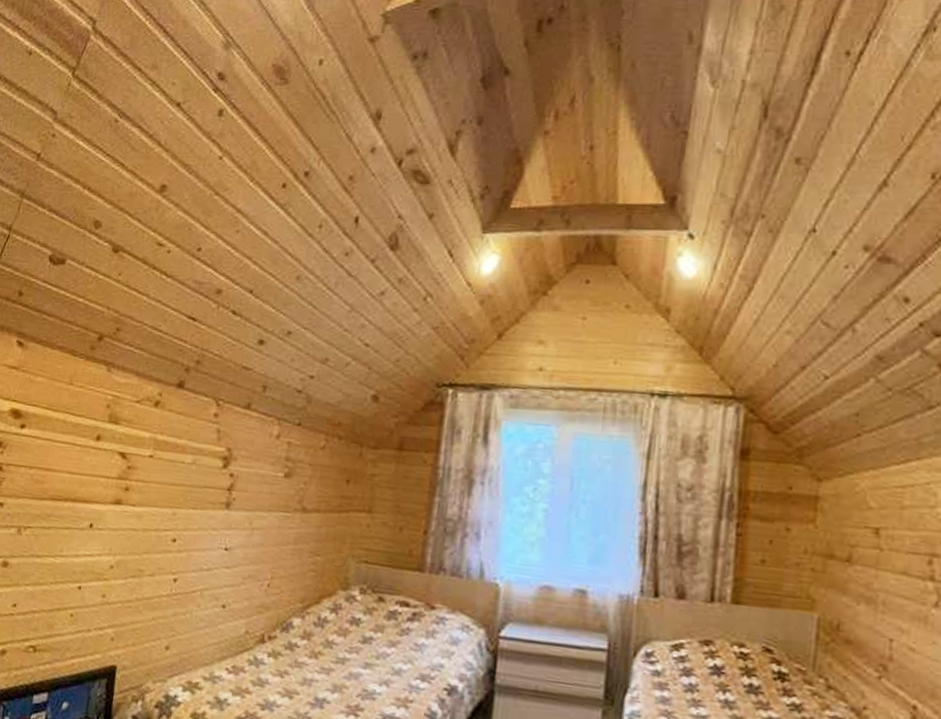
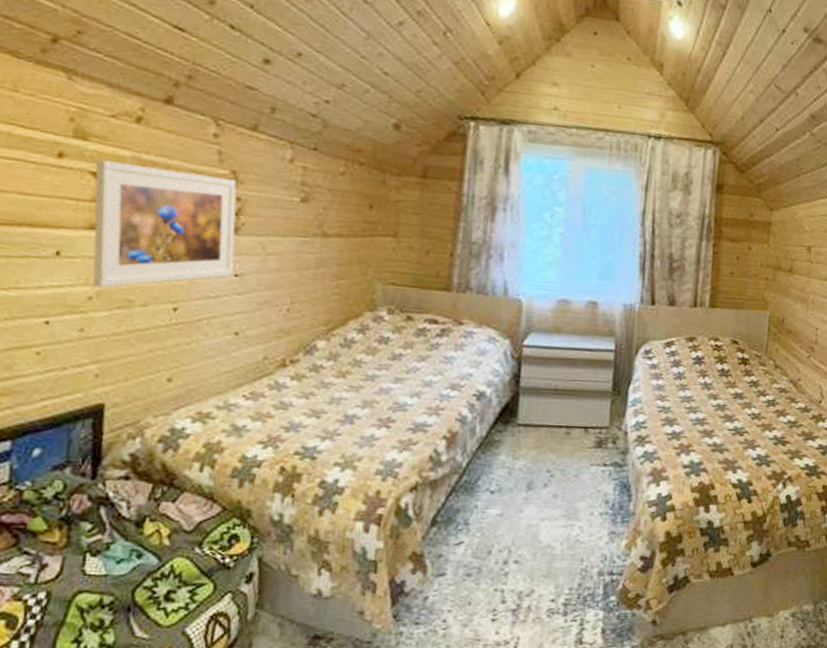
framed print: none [114,441,231,558] -> present [92,160,237,288]

